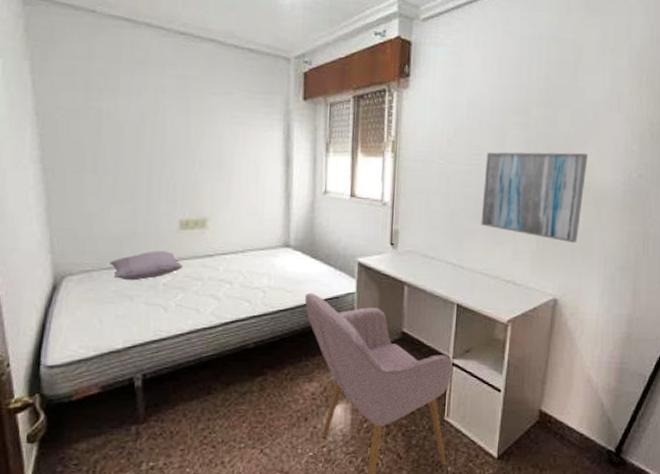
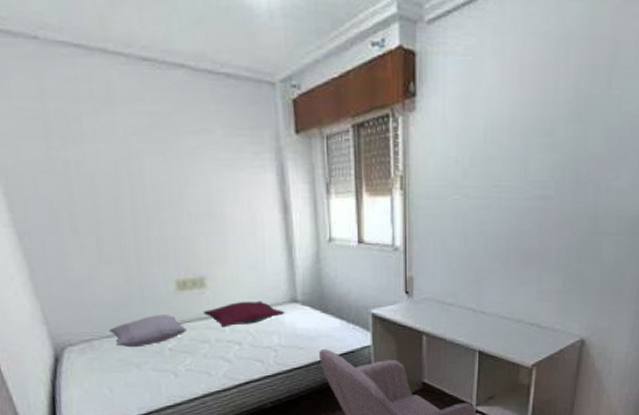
pillow: none [200,243,276,267] -> present [203,300,284,328]
wall art: present [481,152,588,243] -> none [502,176,622,279]

